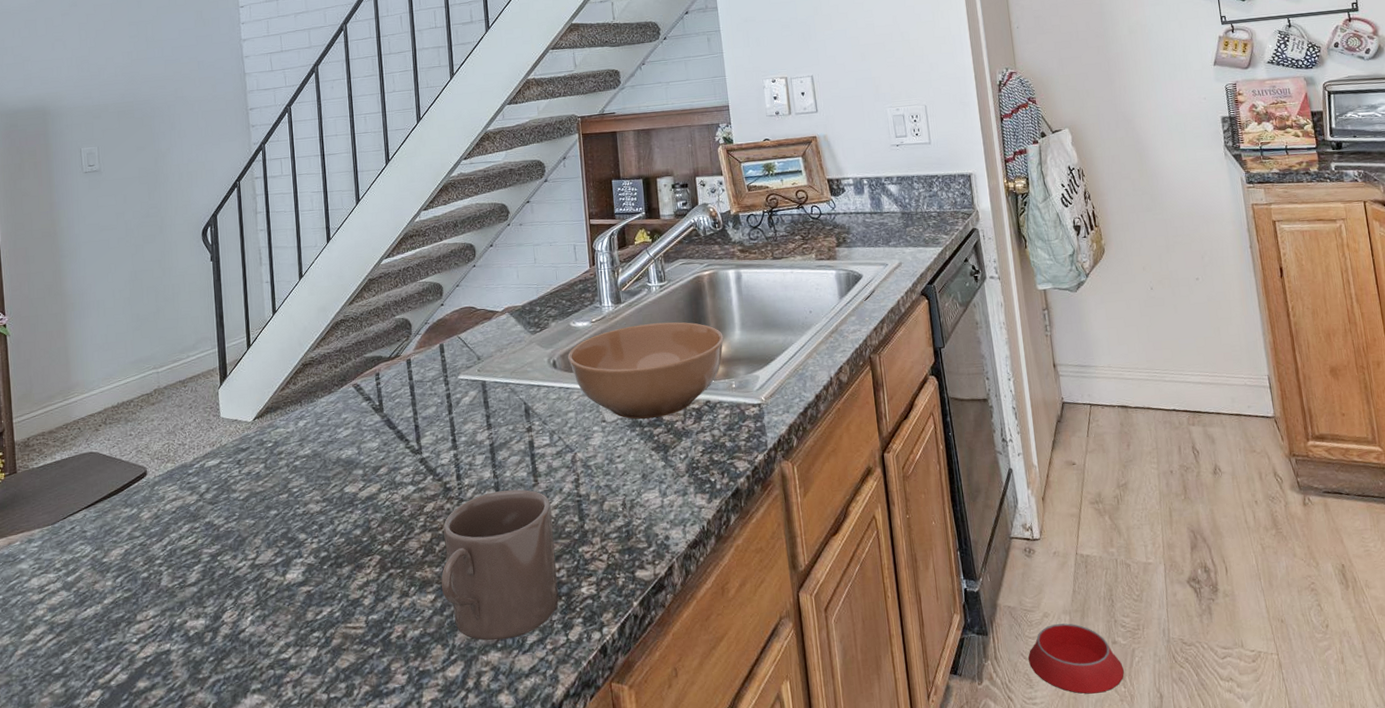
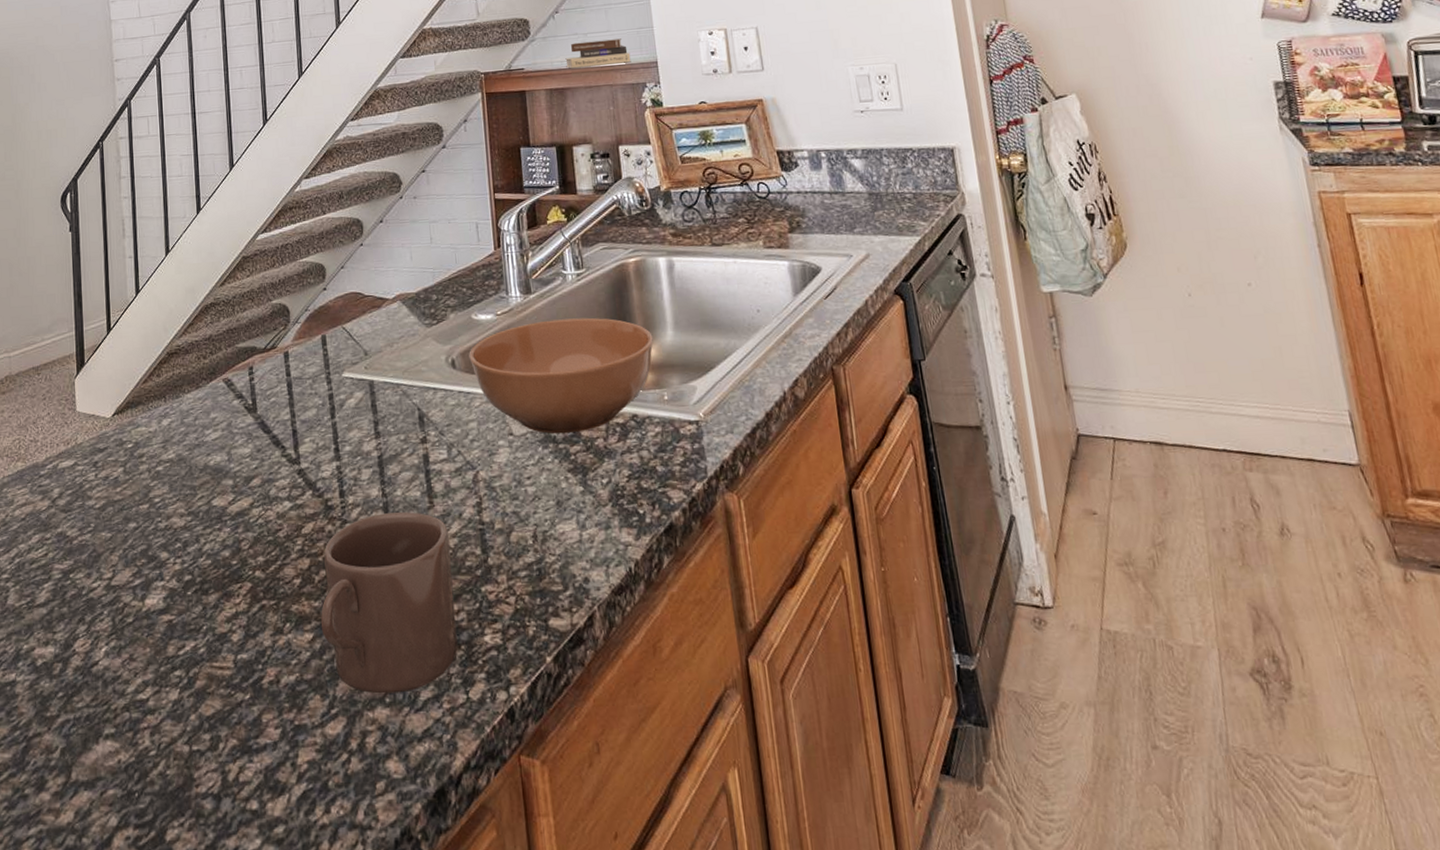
books: none [651,86,707,112] -> present [565,38,631,69]
pet bowl: present [1028,623,1124,694] -> none [1042,718,1169,813]

